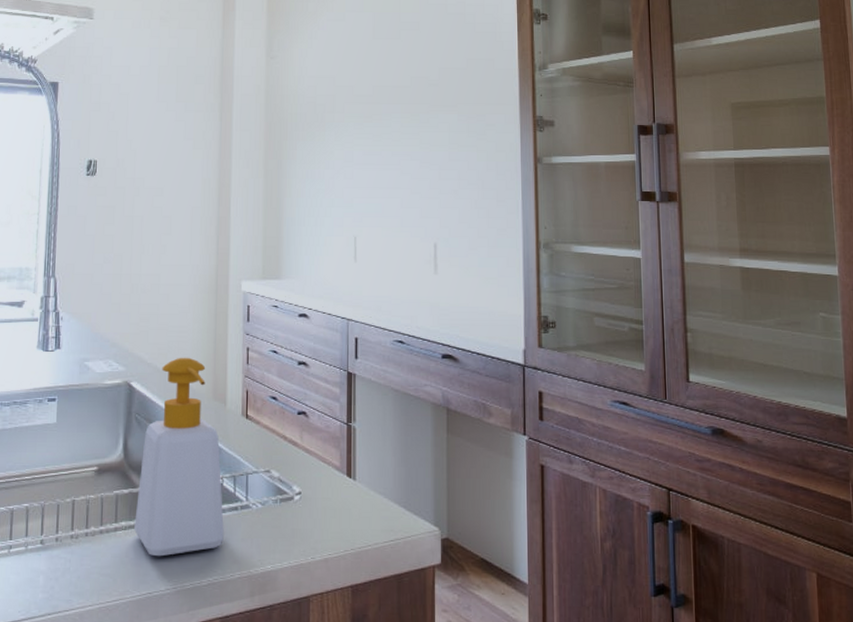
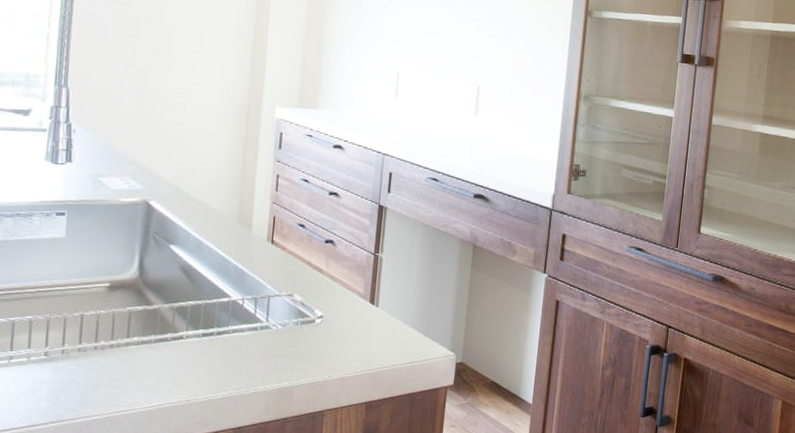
soap bottle: present [134,357,225,557] -> none [147,179,243,372]

